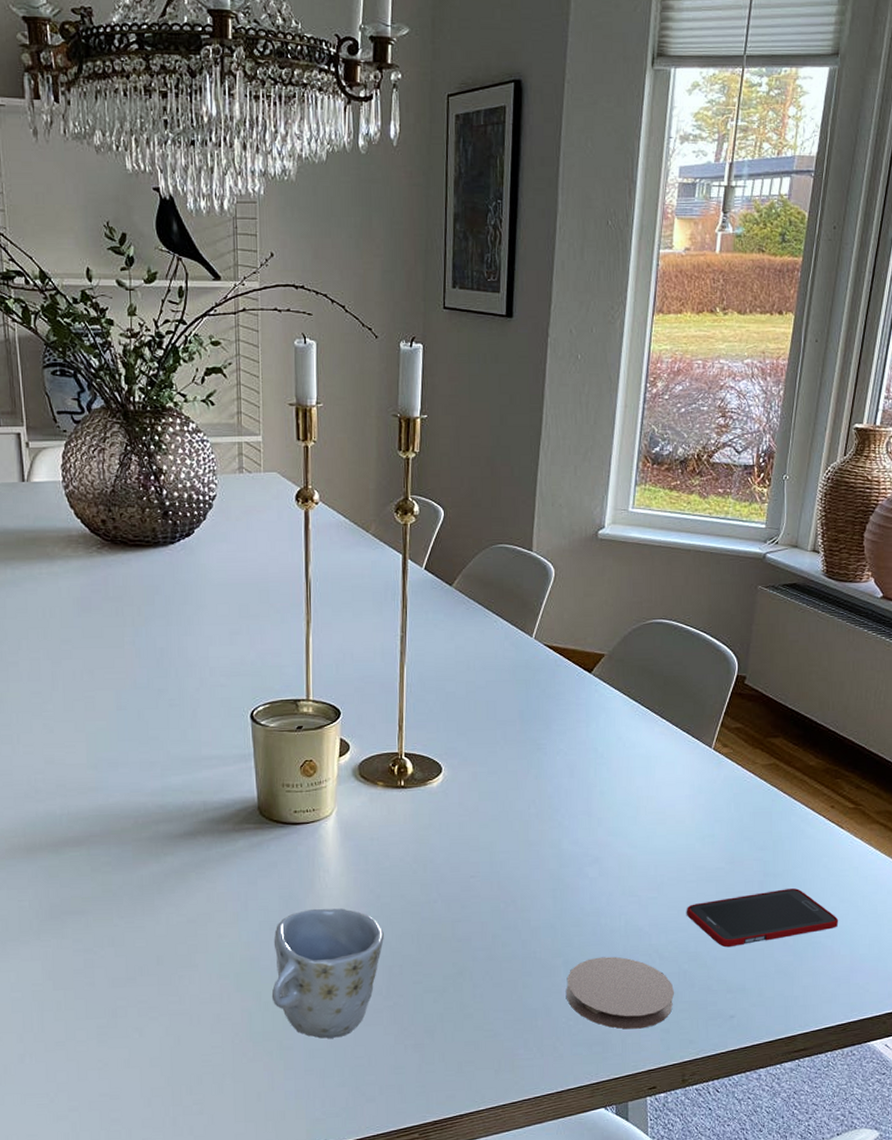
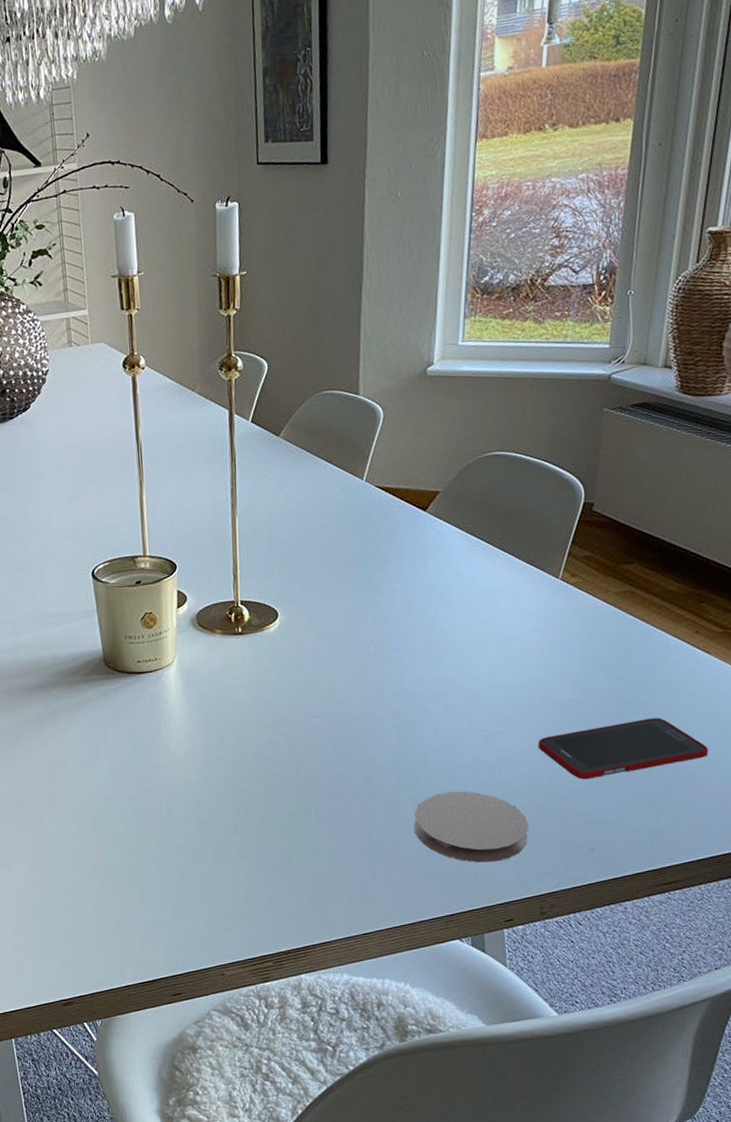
mug: present [271,908,384,1039] -> none [124,751,230,873]

